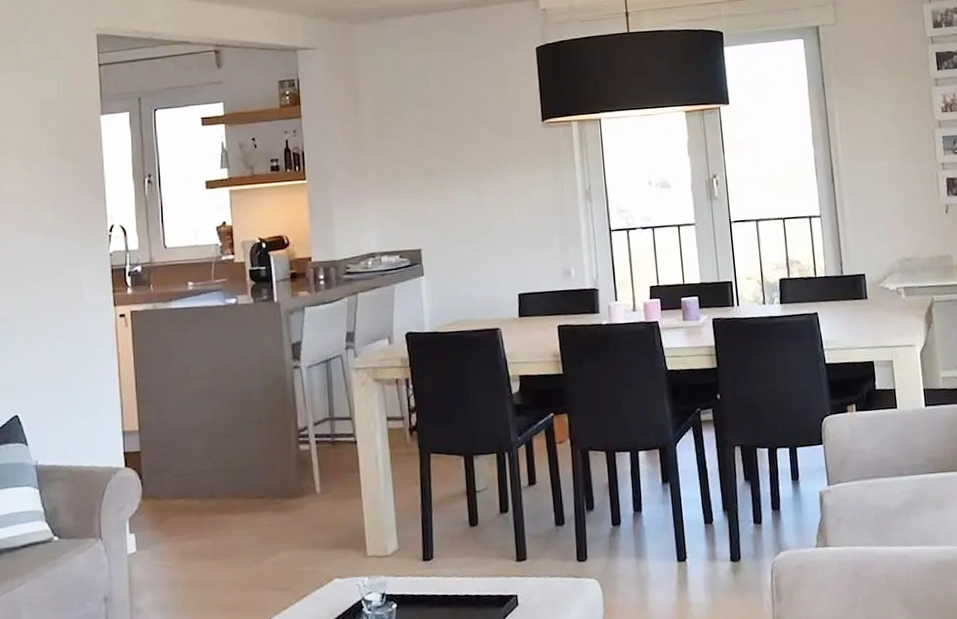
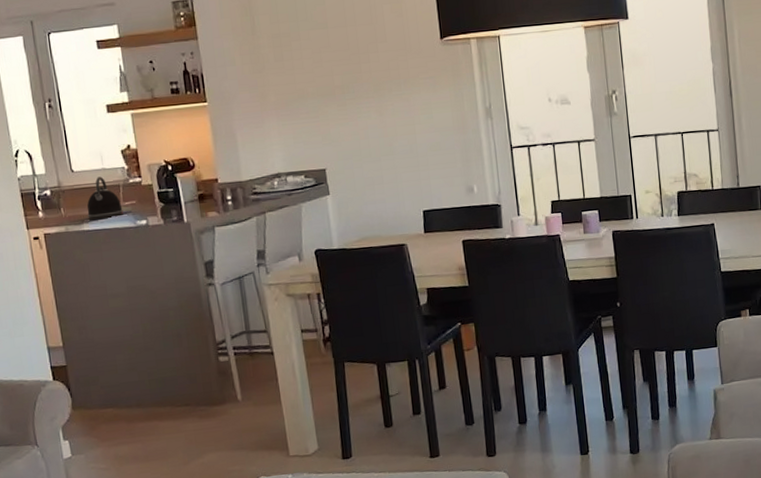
kettle: none [176,253,213,298] -> present [86,176,123,221]

